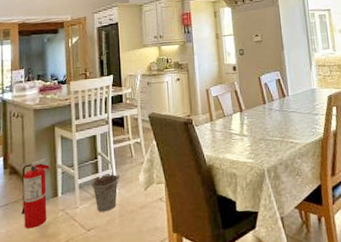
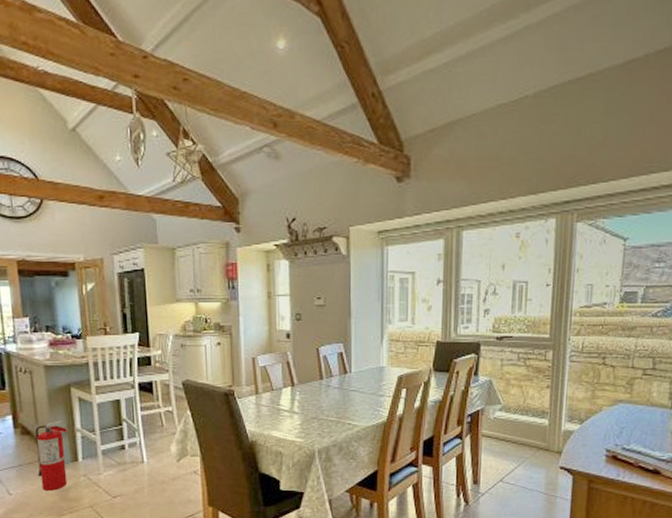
bucket: present [90,174,121,212] -> none [115,443,149,480]

